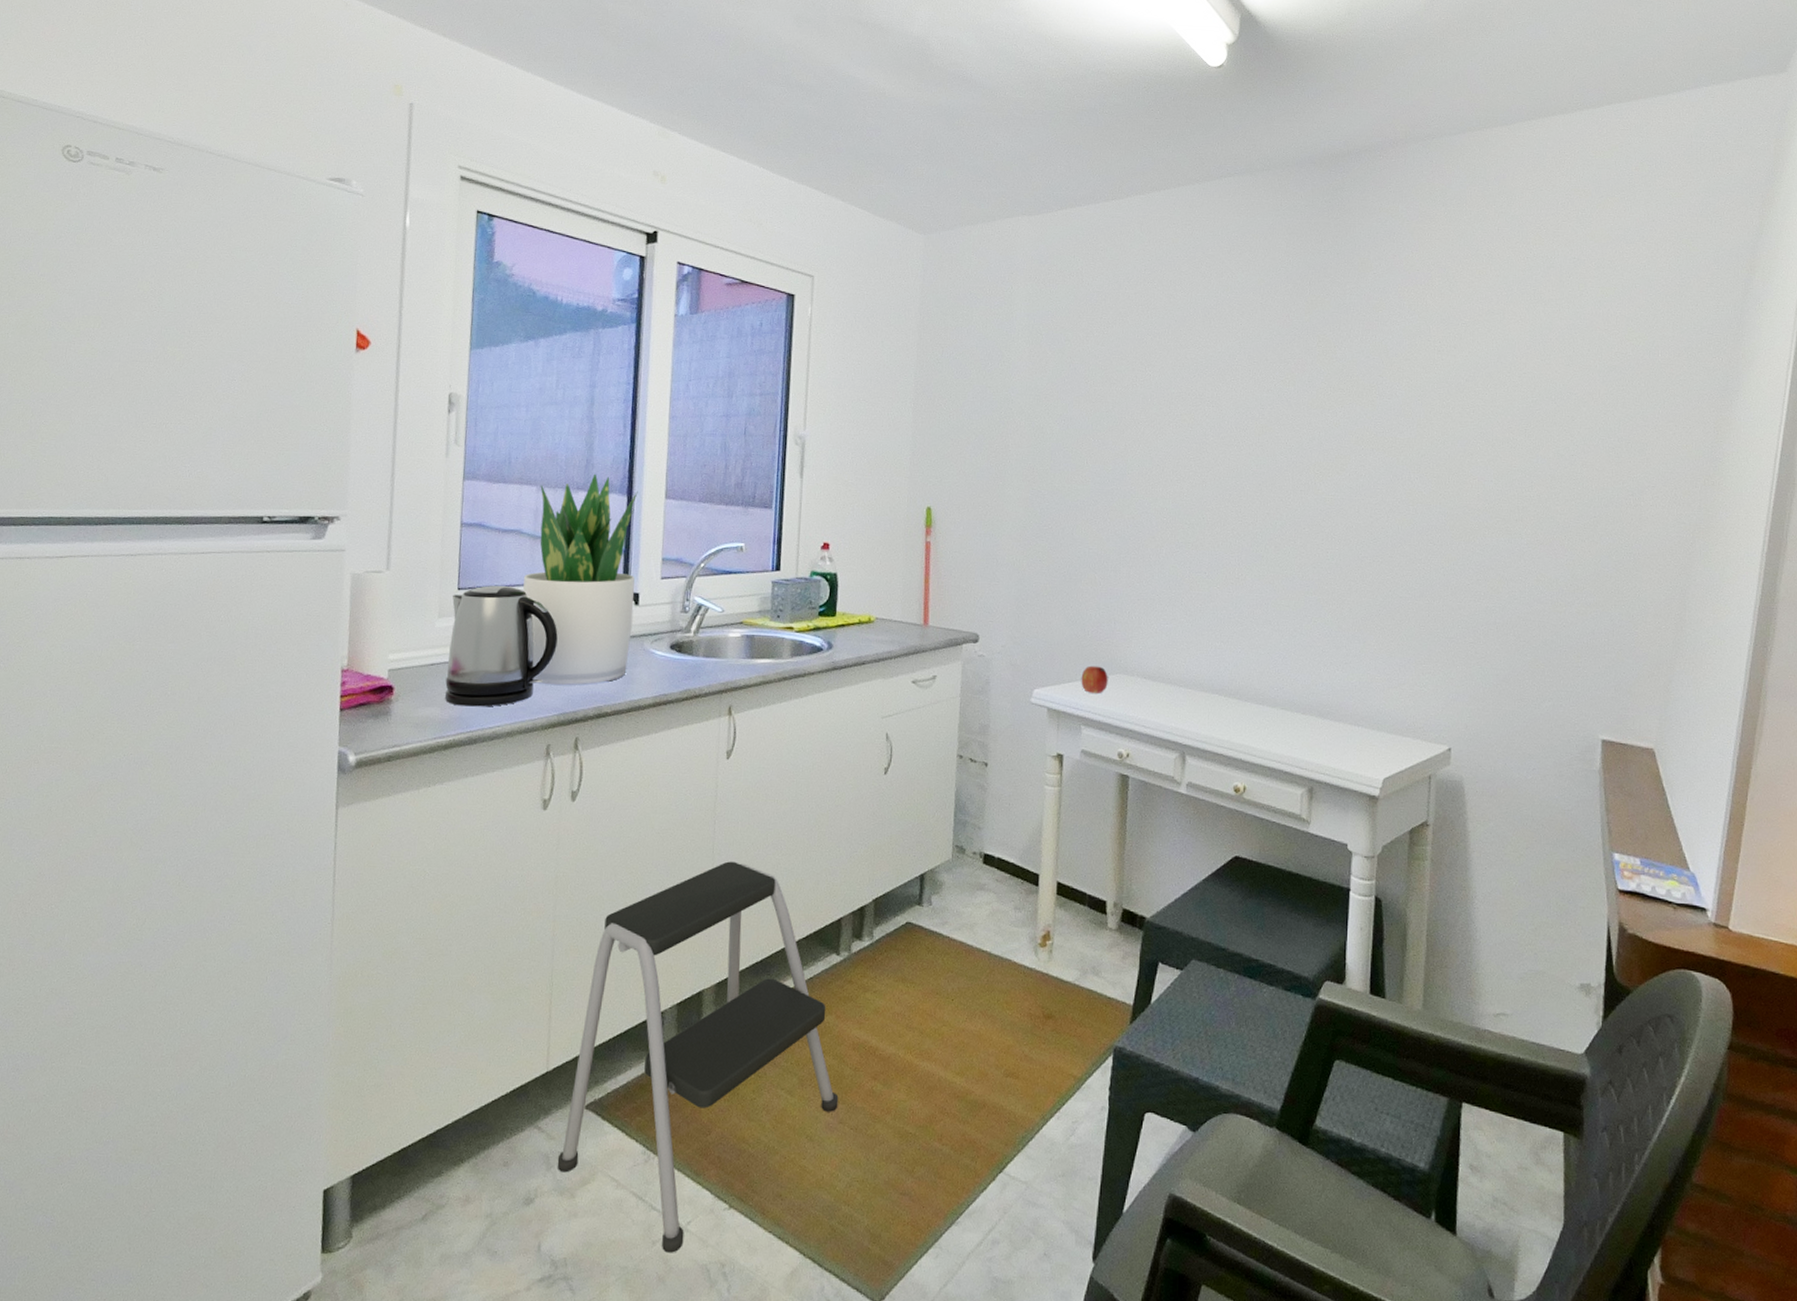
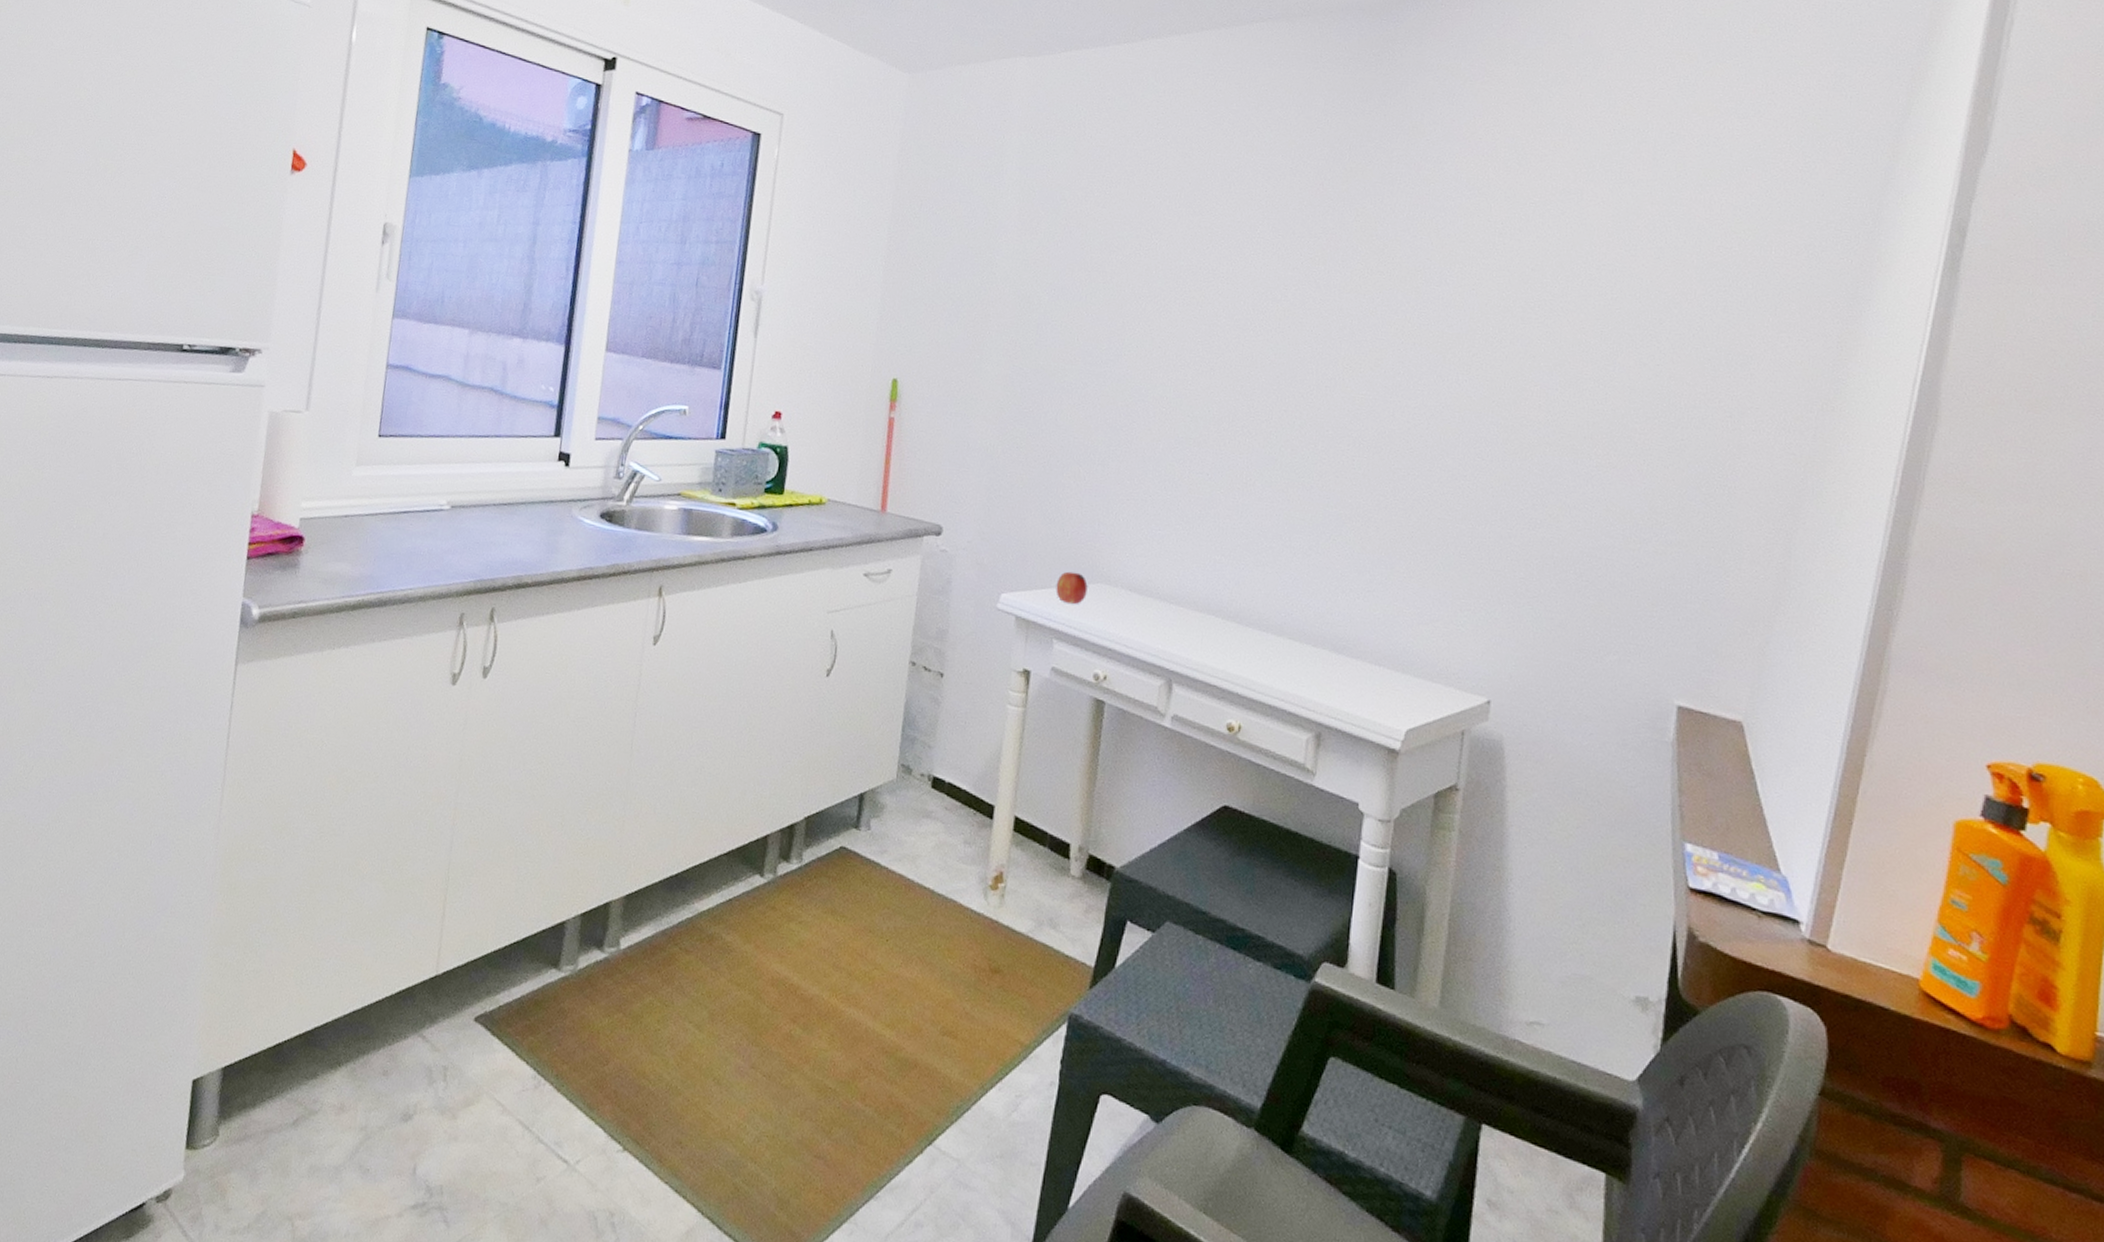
kettle: present [444,586,558,707] -> none [356,434,481,568]
planter: present [523,473,638,686] -> none [447,319,577,551]
step stool: present [557,861,839,1253] -> none [439,759,753,1194]

